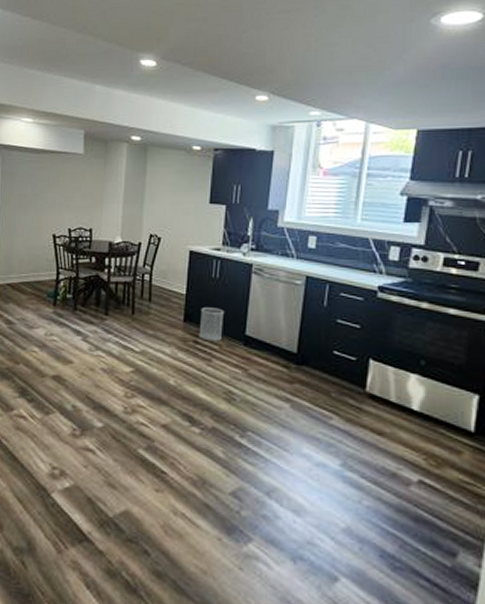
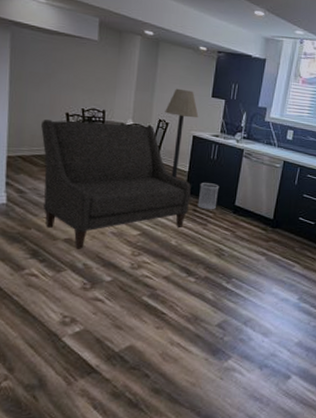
sofa: none [29,242,190,388] -> present [41,120,191,249]
floor lamp: none [156,197,195,304] -> present [165,88,199,179]

